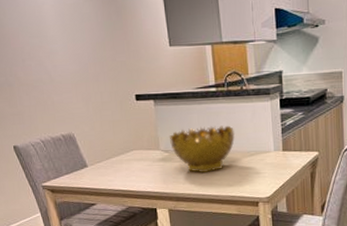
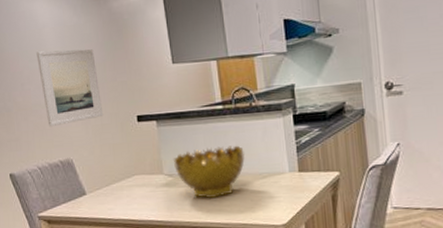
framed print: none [36,28,104,103] -> present [36,49,104,127]

